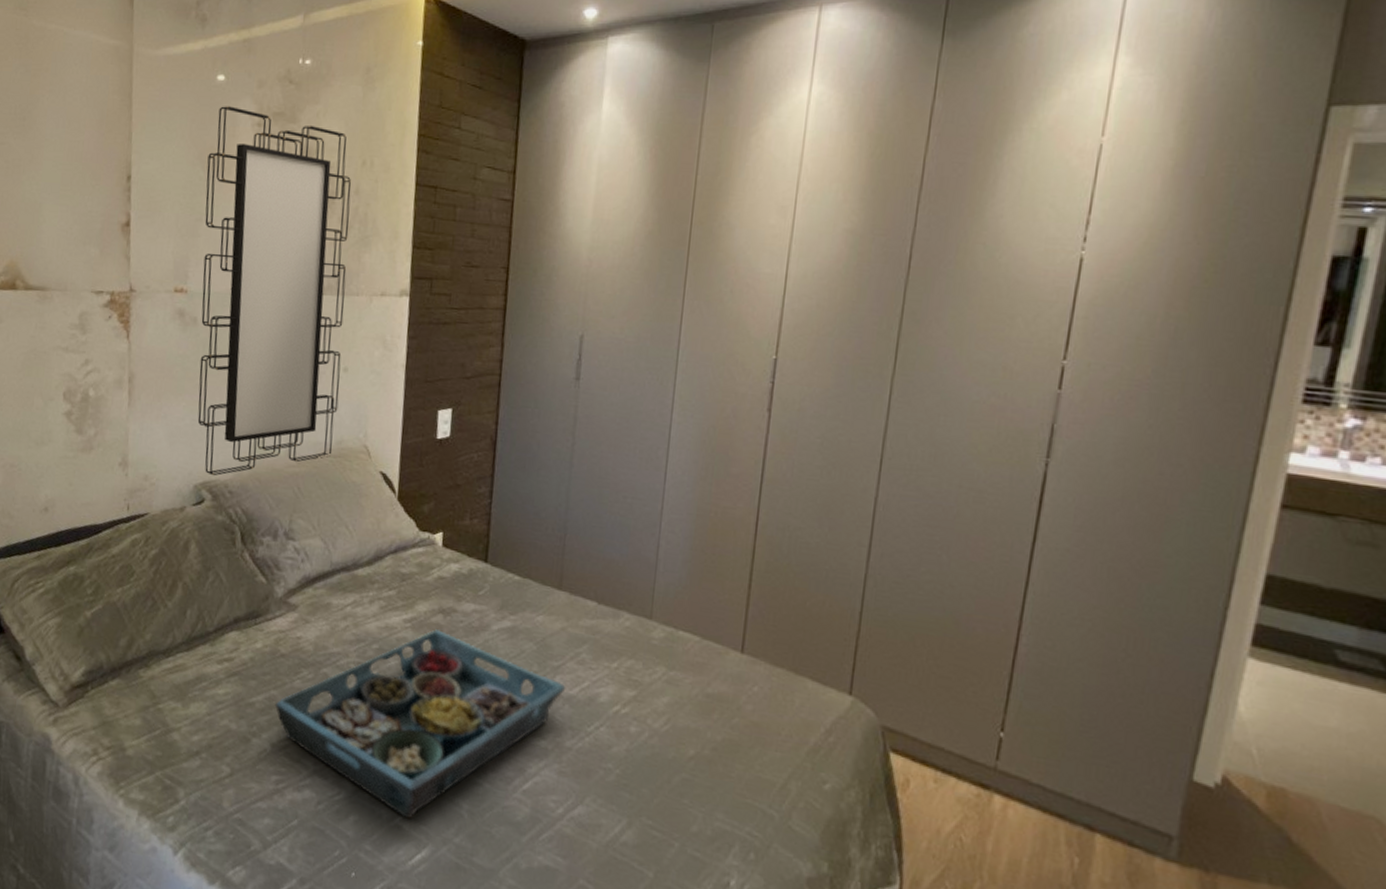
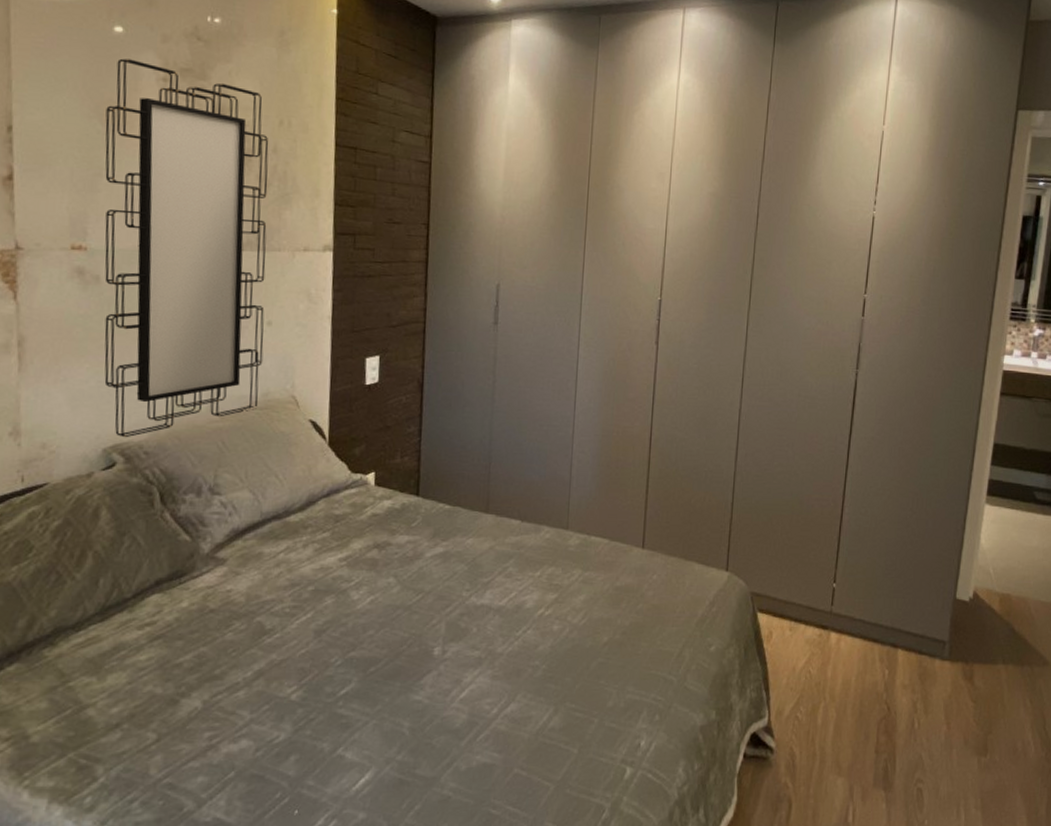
serving tray: present [274,629,566,819] -> none [205,564,496,747]

